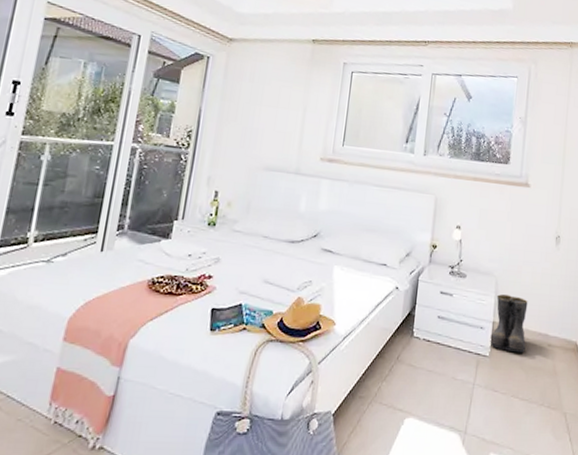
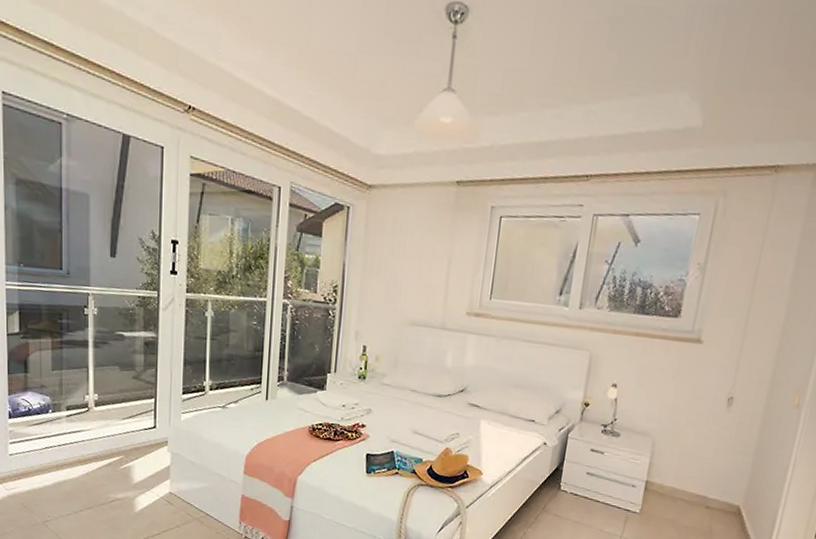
boots: present [490,294,528,353] -> none [641,455,688,513]

